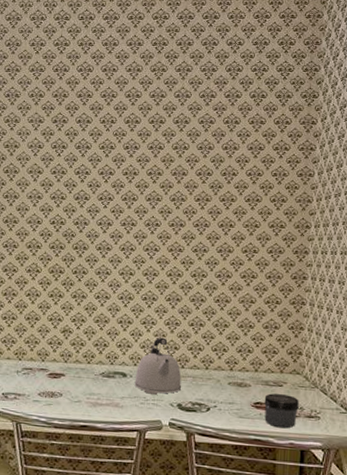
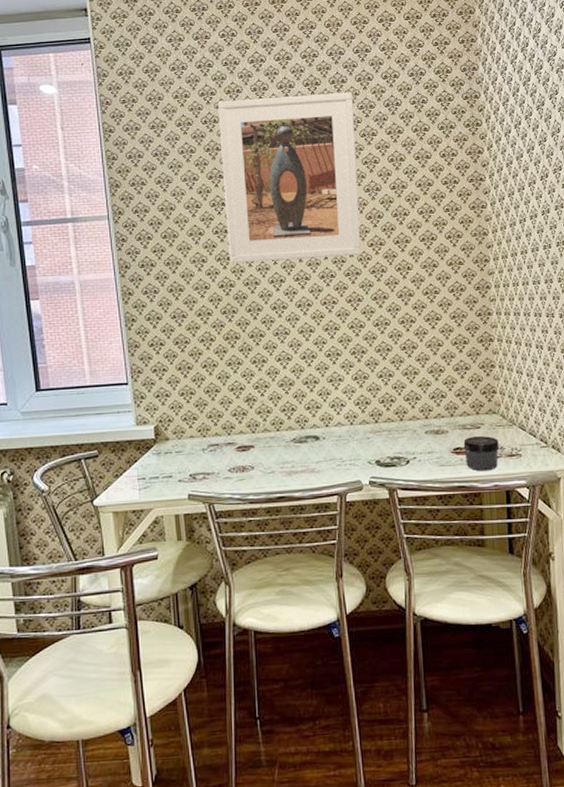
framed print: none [63,51,197,208] -> present [217,92,361,263]
kettle: present [134,337,182,395] -> none [328,393,378,454]

